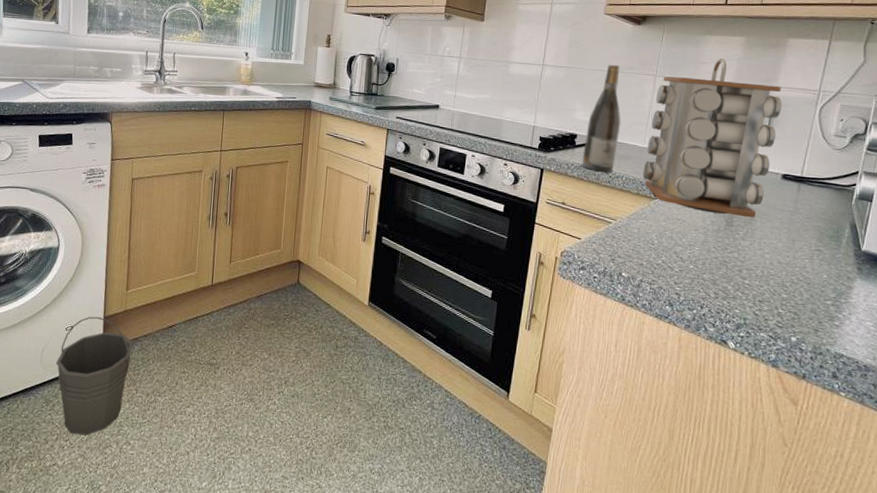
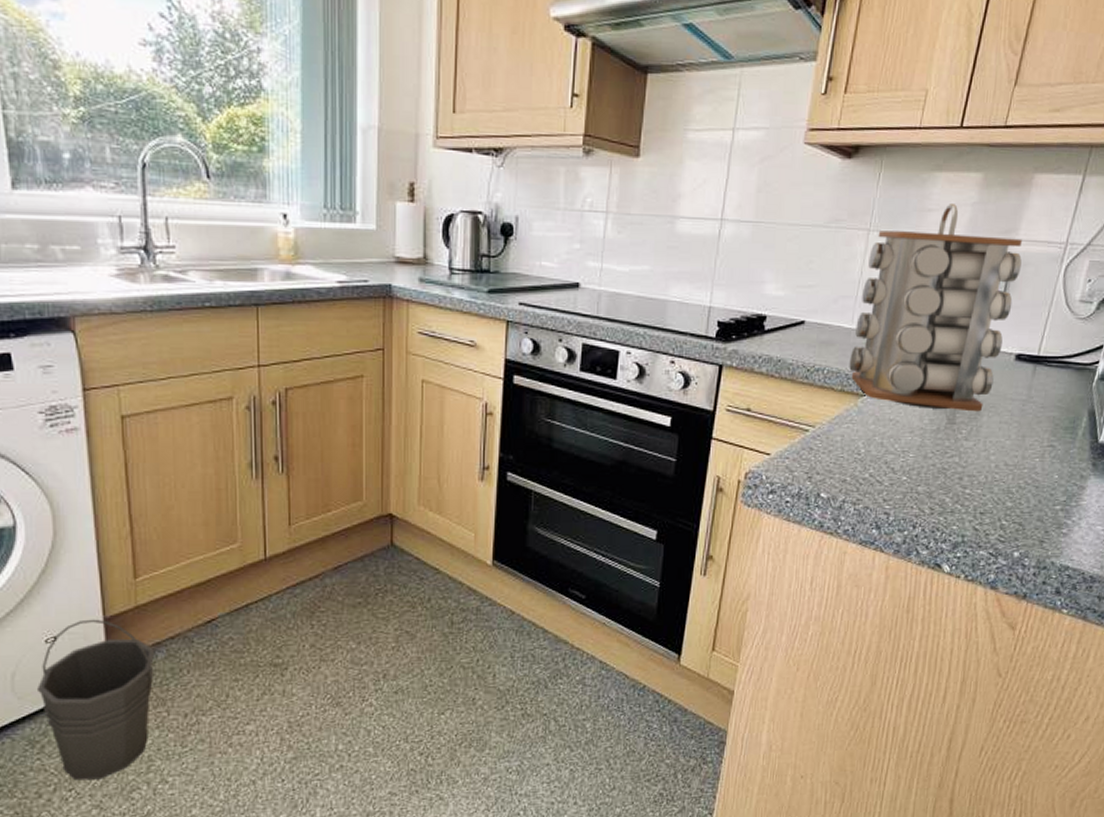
wine bottle: present [581,64,621,172] -> none [772,215,824,364]

